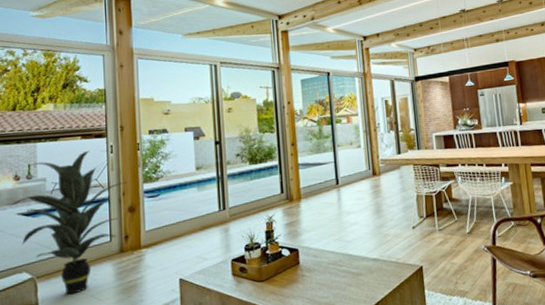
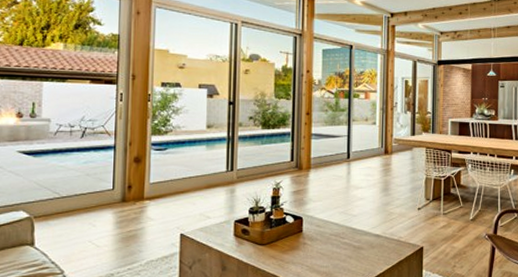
indoor plant: present [11,150,127,295] -> none [11,95,134,238]

